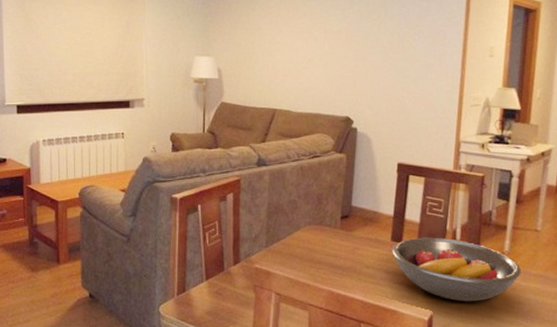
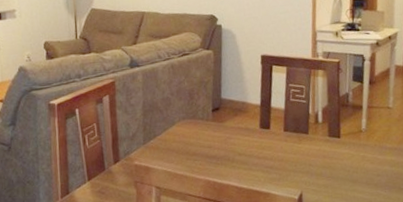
fruit bowl: present [392,237,521,302] -> none [261,121,378,179]

